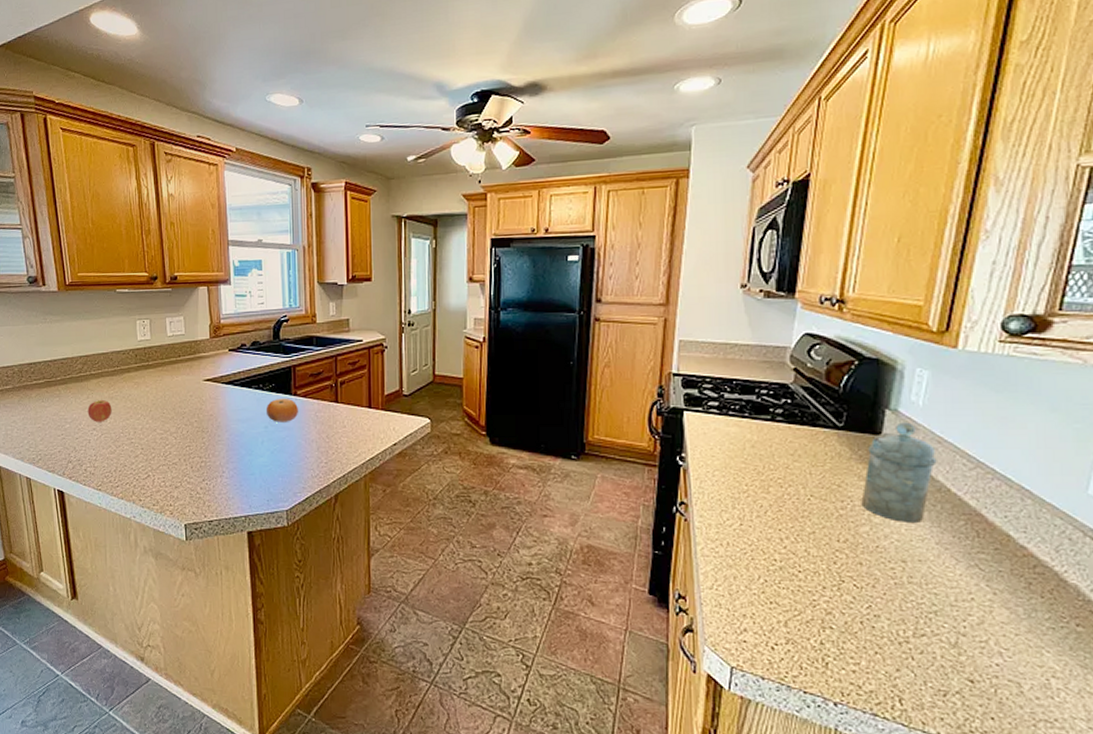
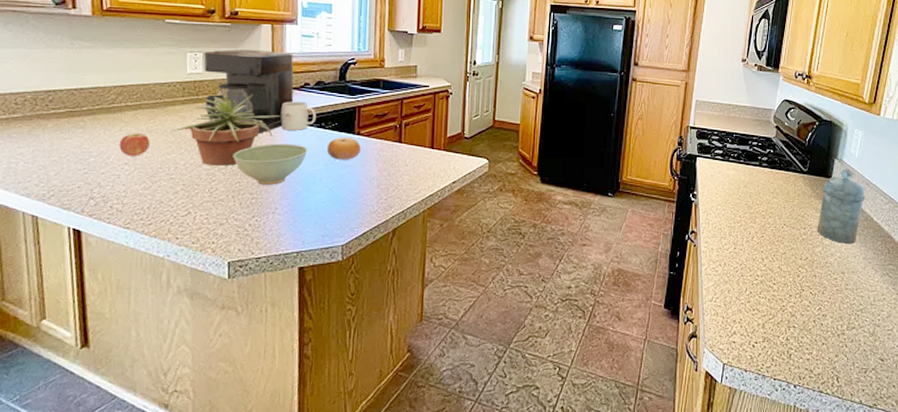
potted plant: none [128,358,220,430] -> present [171,94,279,166]
coffee maker: none [150,312,233,397] -> present [203,49,294,134]
bowl: none [182,406,249,448] -> present [232,143,308,185]
mug: none [221,363,255,393] -> present [280,101,317,130]

